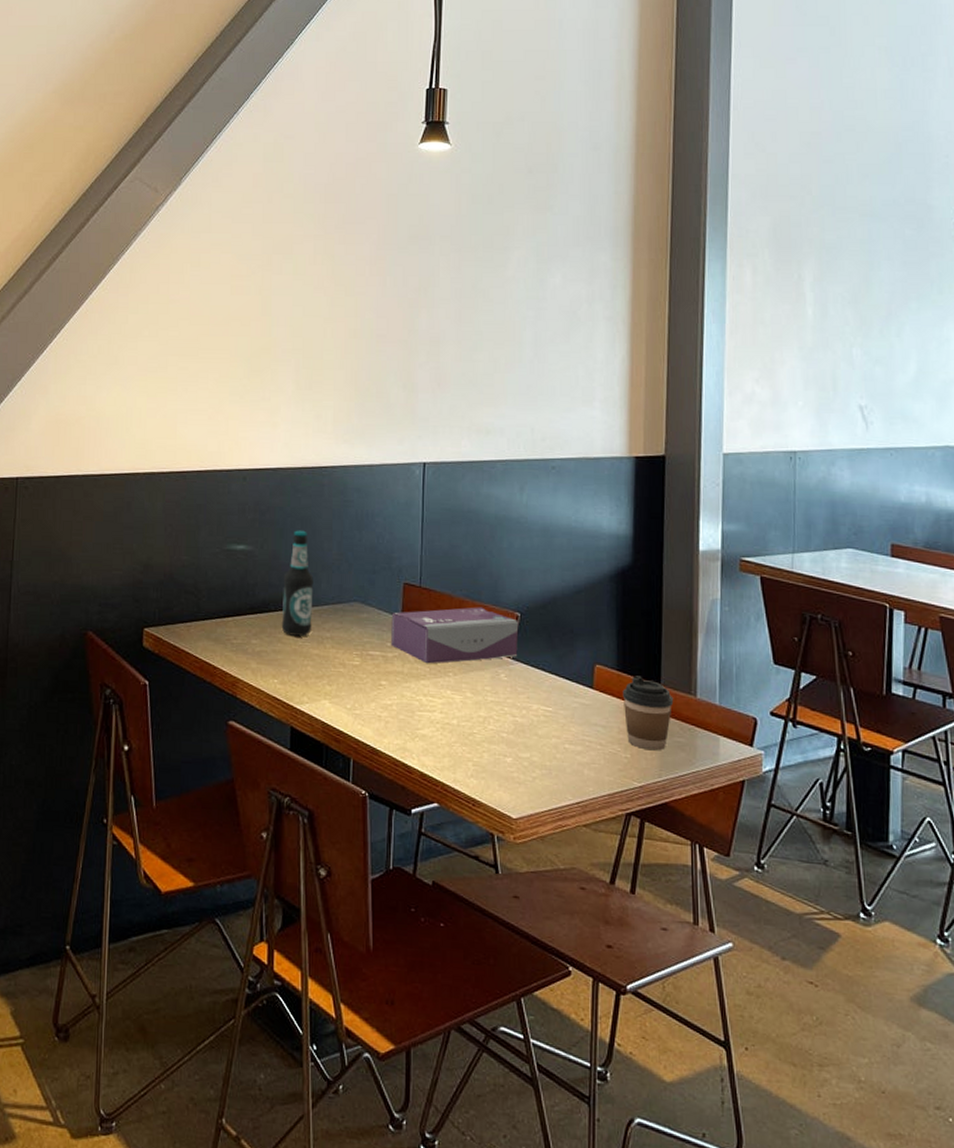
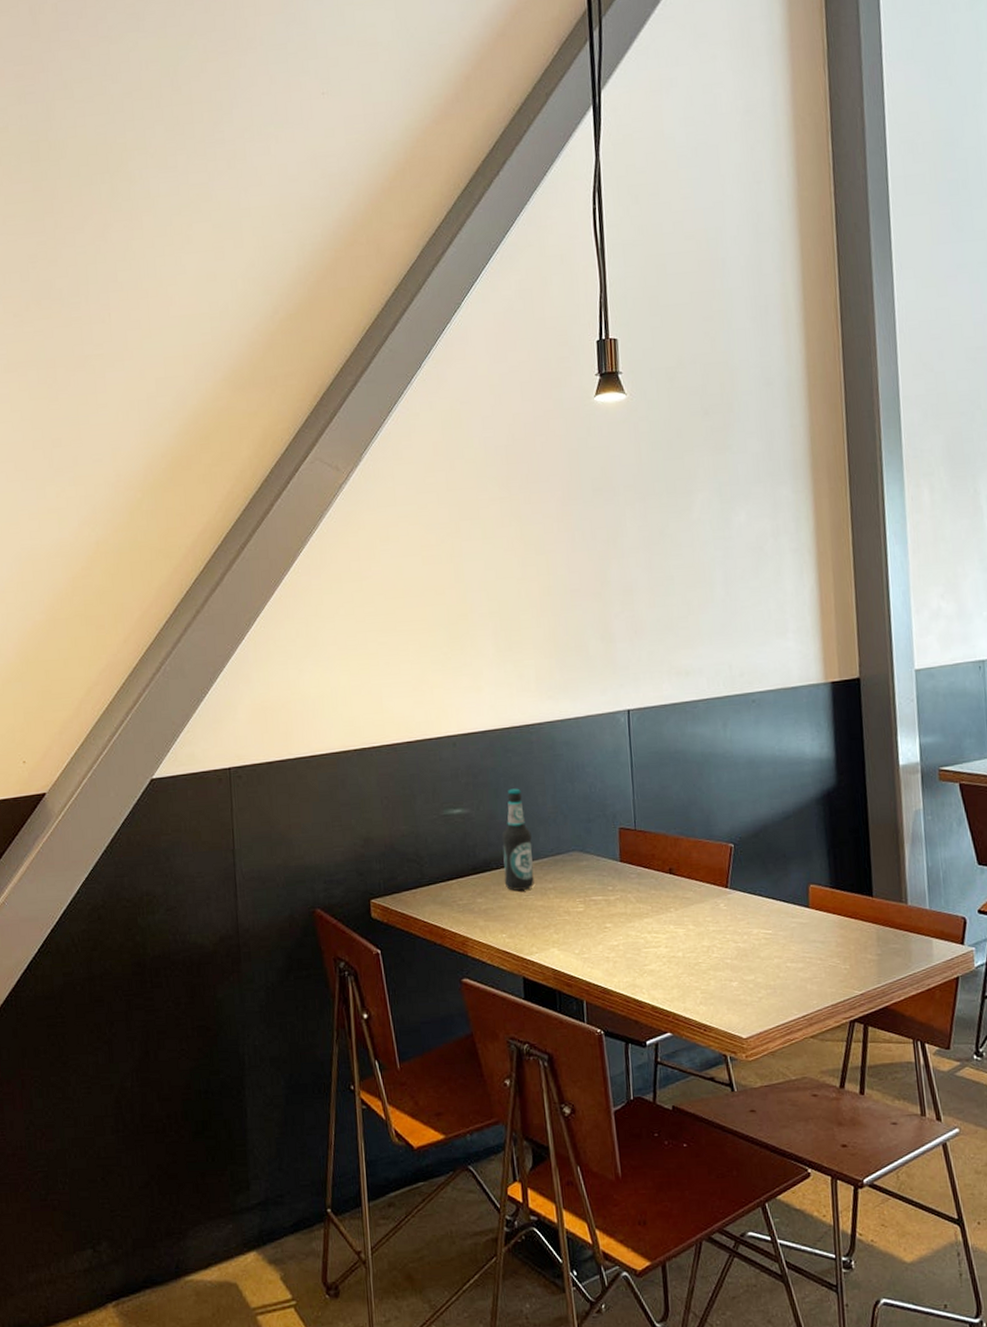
tissue box: present [391,607,518,664] -> none [610,842,735,903]
coffee cup: present [622,676,674,751] -> none [837,890,887,960]

